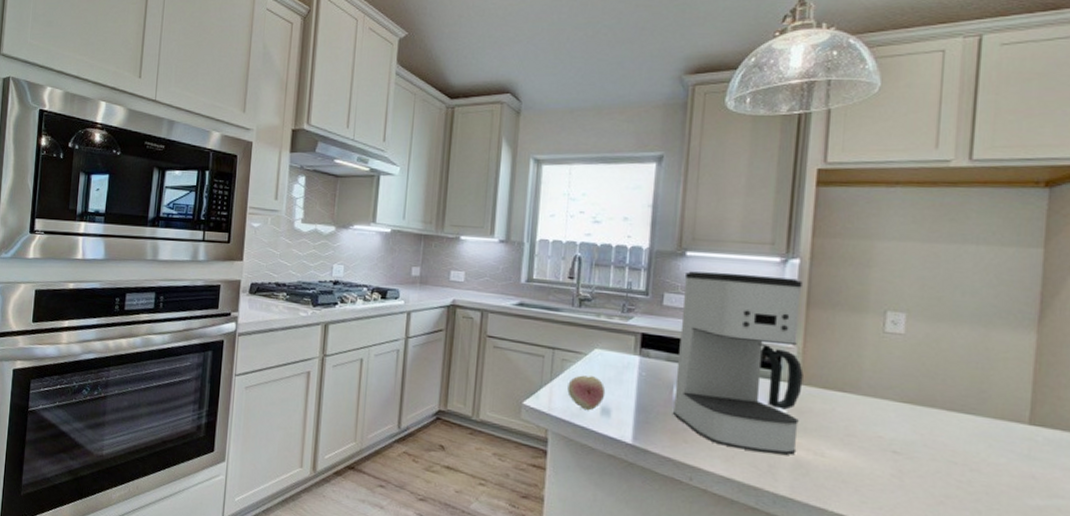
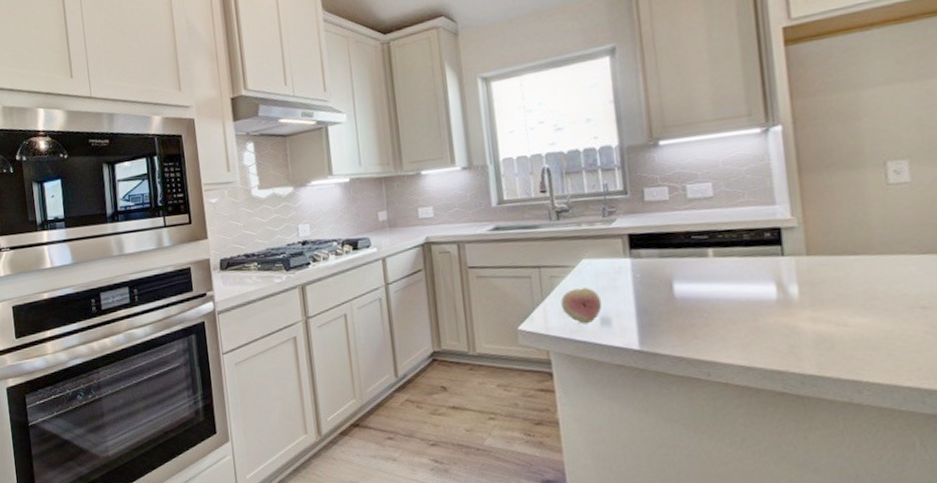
coffee maker: present [673,271,804,455] -> none [663,146,817,335]

